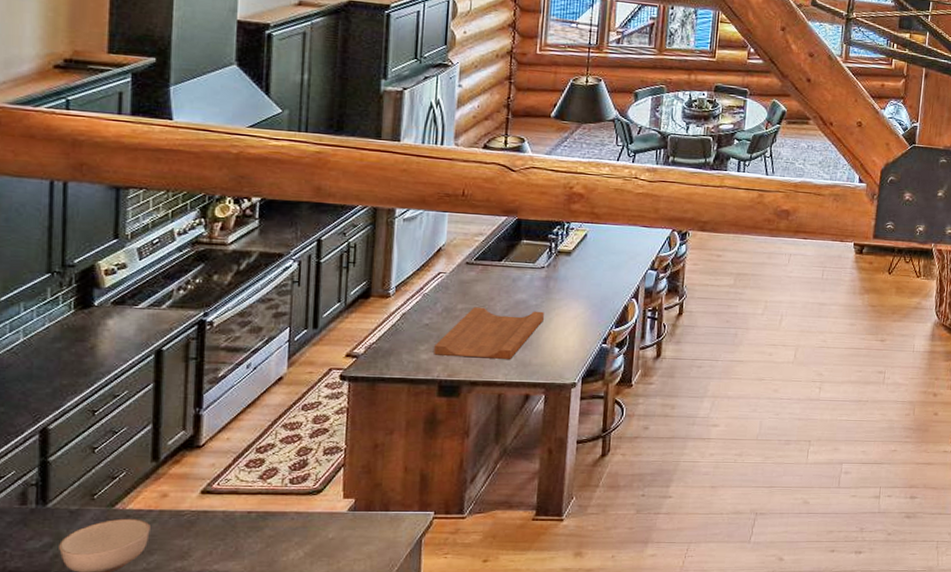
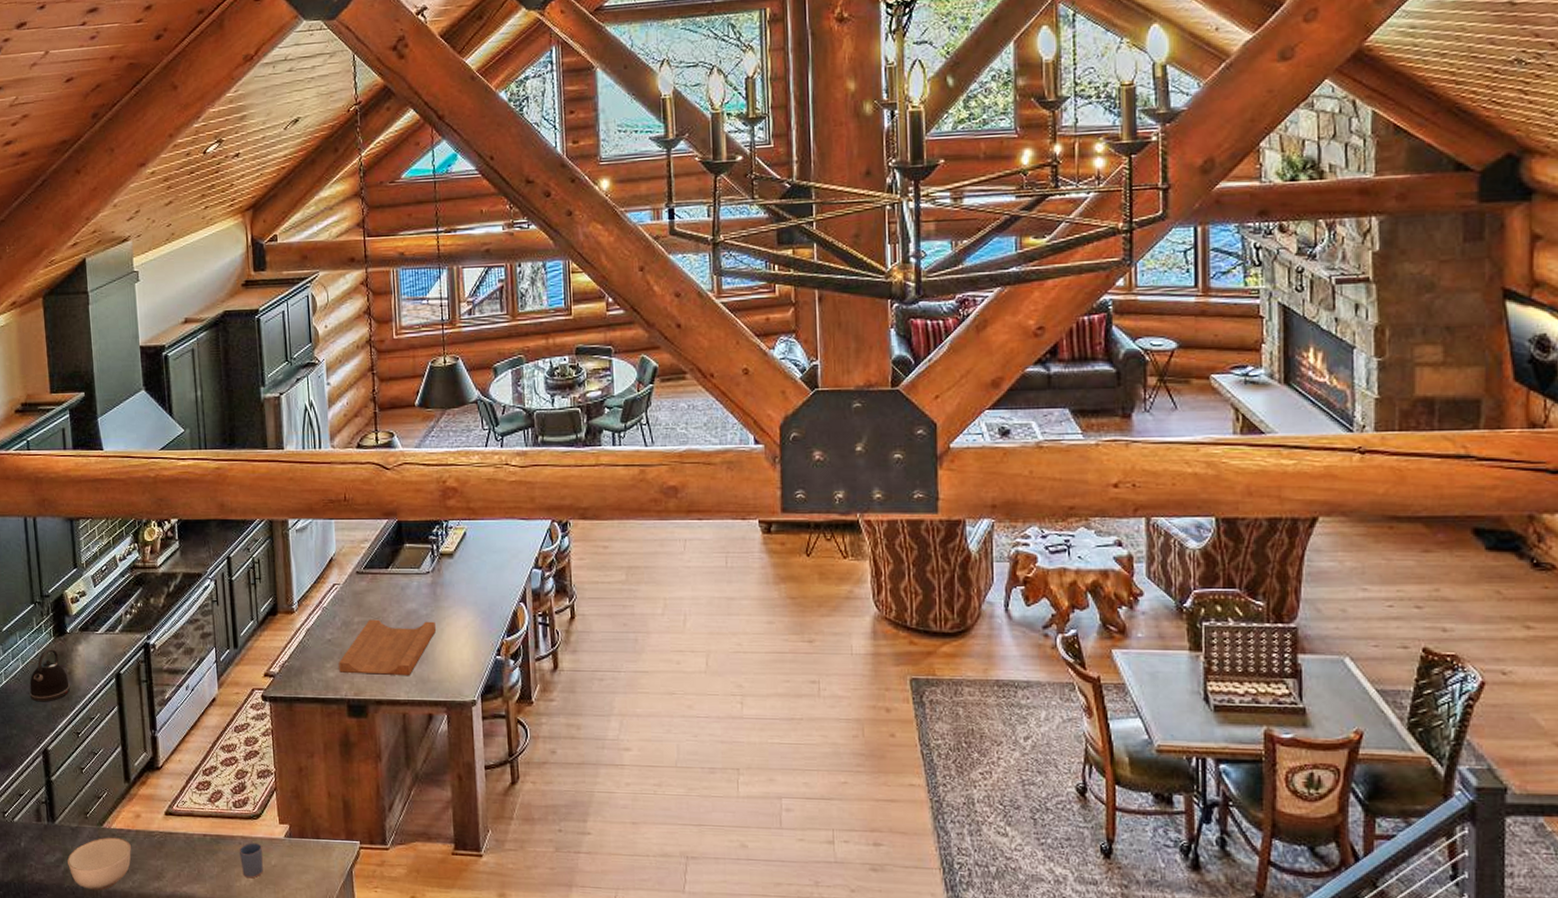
kettle: none [30,321,91,378] -> present [29,648,71,702]
mug: none [290,518,319,553] -> present [238,843,263,879]

